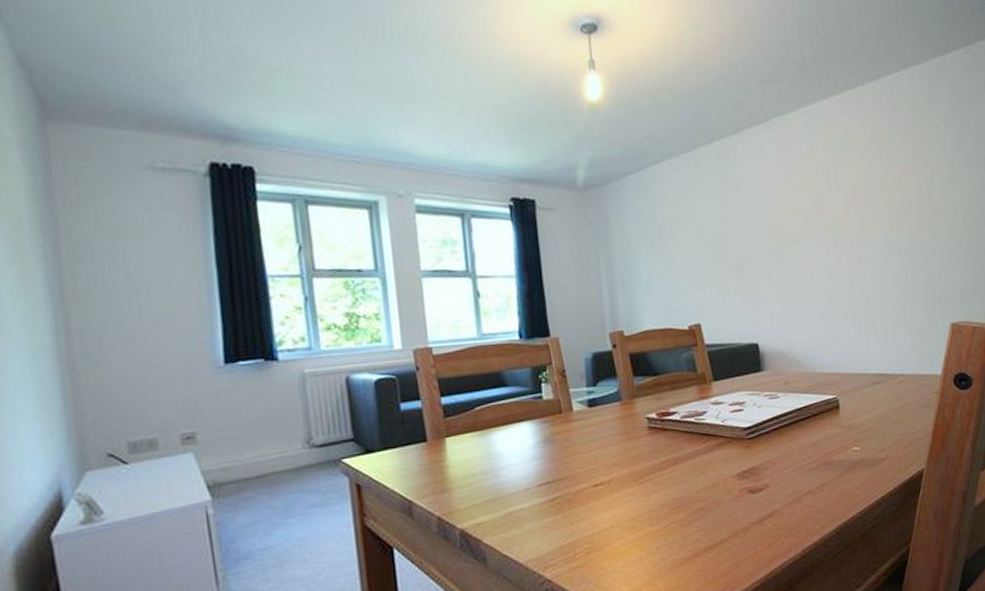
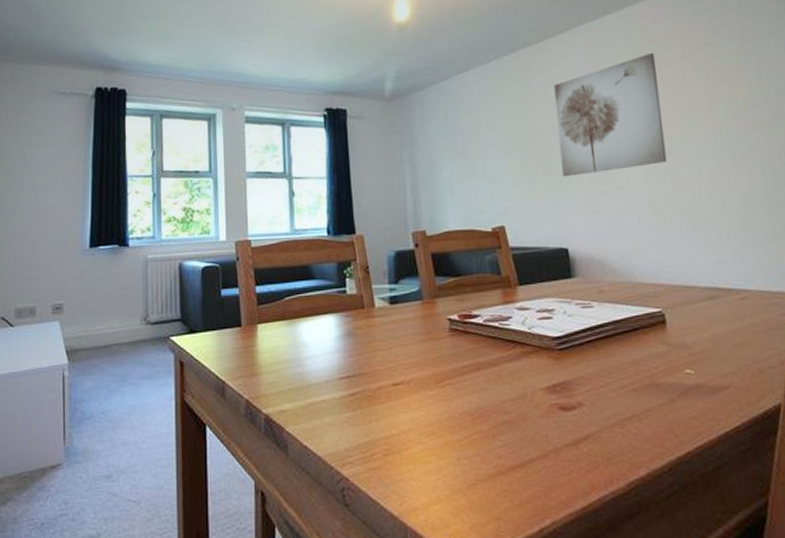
wall art: none [748,150,847,274] -> present [554,52,667,177]

